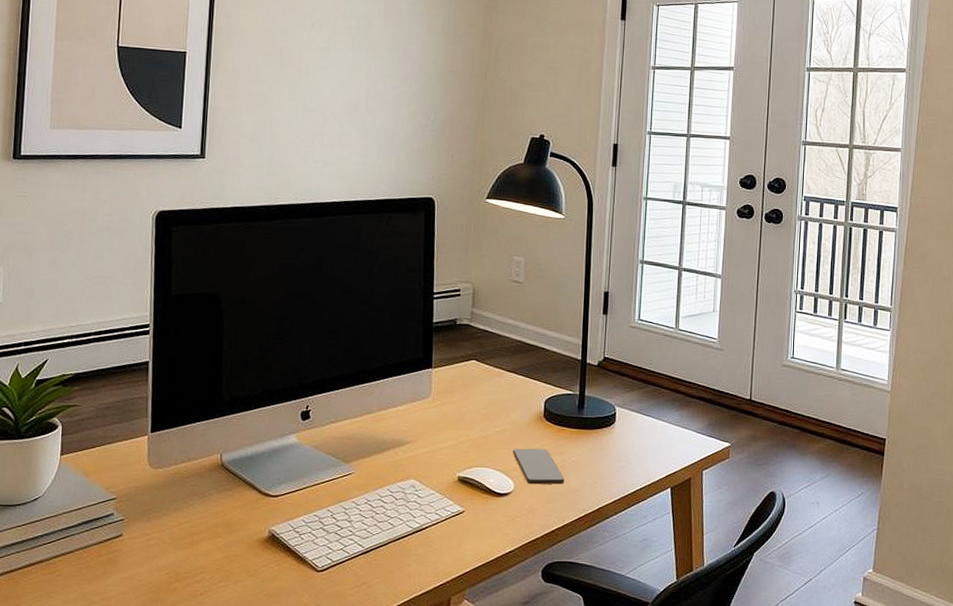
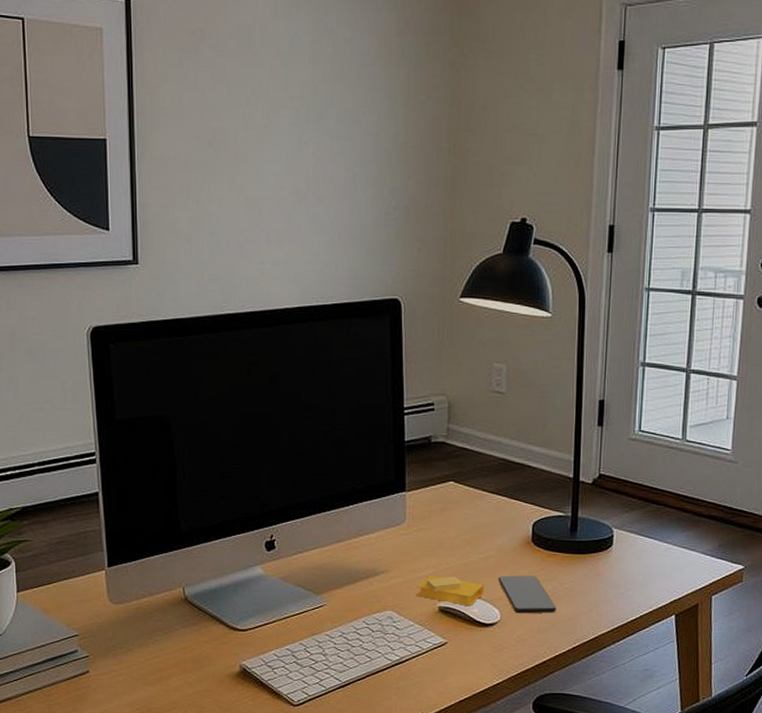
sticky notes: none [438,447,500,477] -> present [417,575,484,607]

